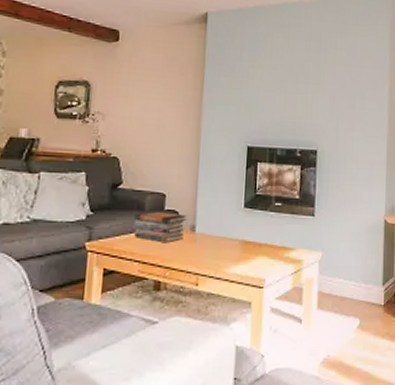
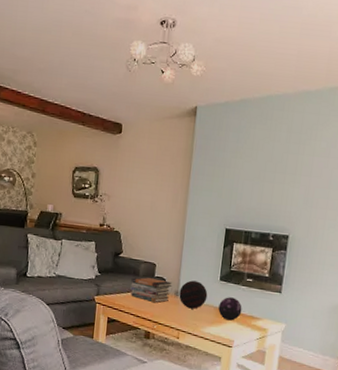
decorative orb: none [196,211,231,246] -> present [179,280,208,309]
decorative orb: none [244,227,272,255] -> present [218,297,242,321]

